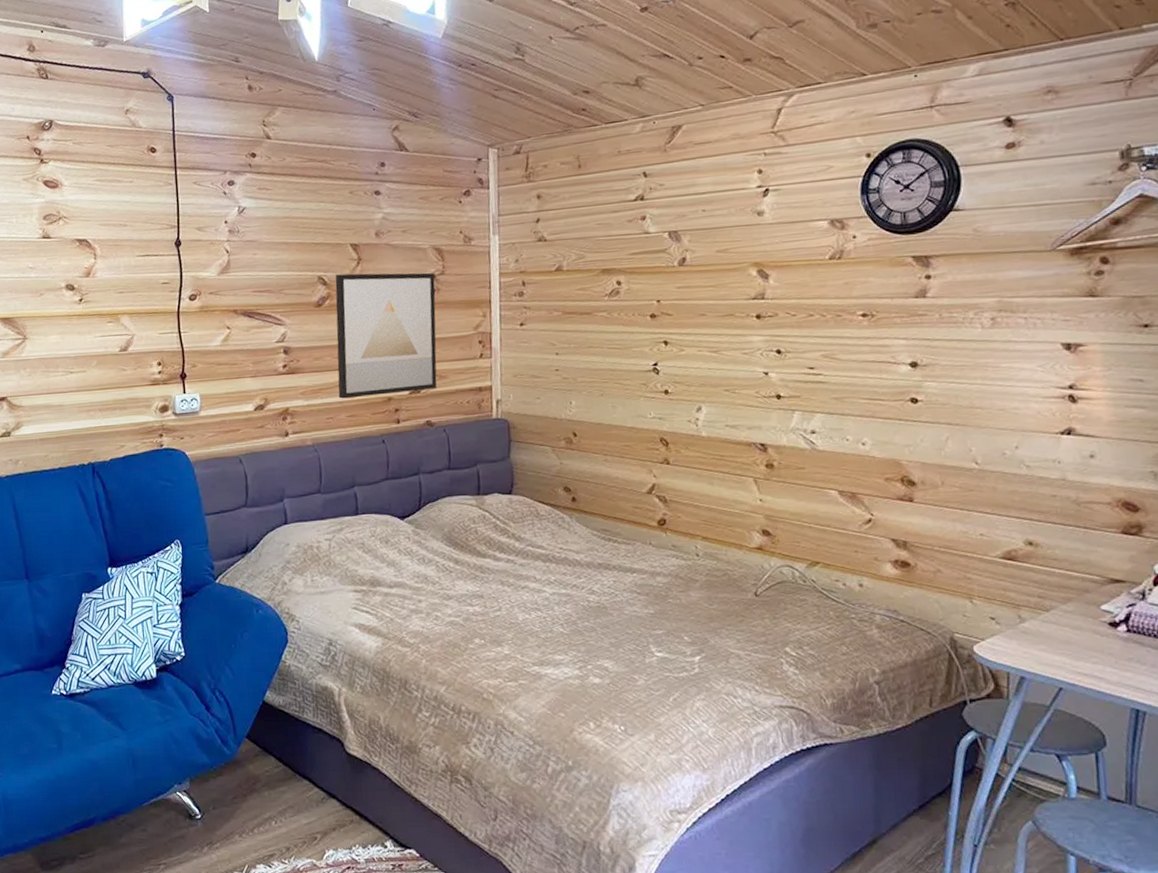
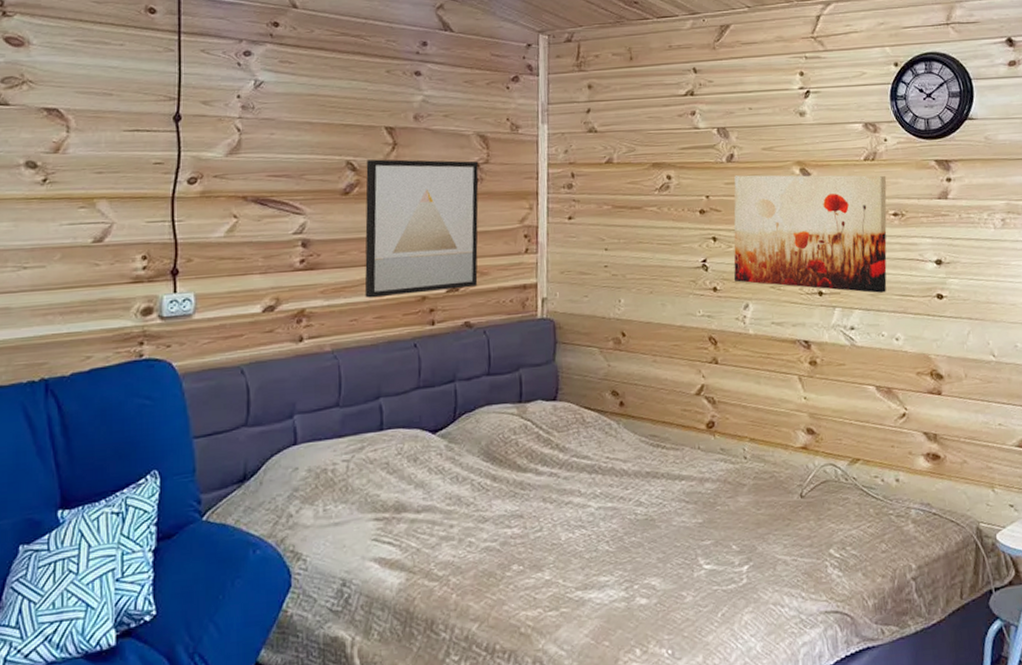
wall art: none [686,274,855,397] -> present [733,175,887,293]

